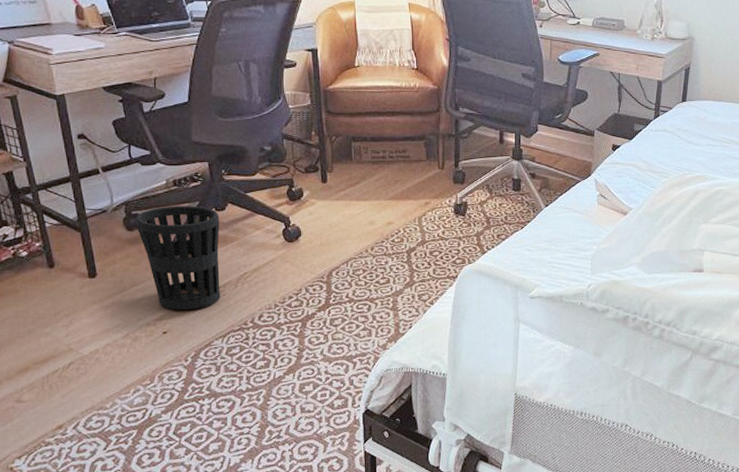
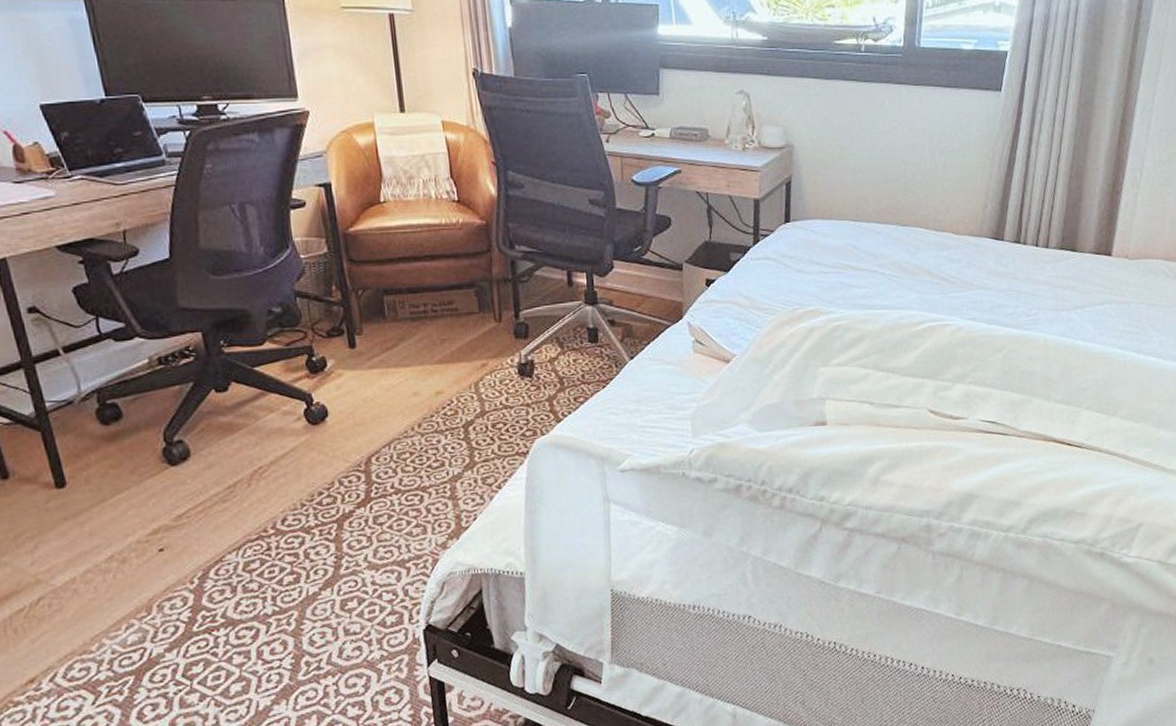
wastebasket: present [135,206,221,310] -> none [112,388,231,520]

